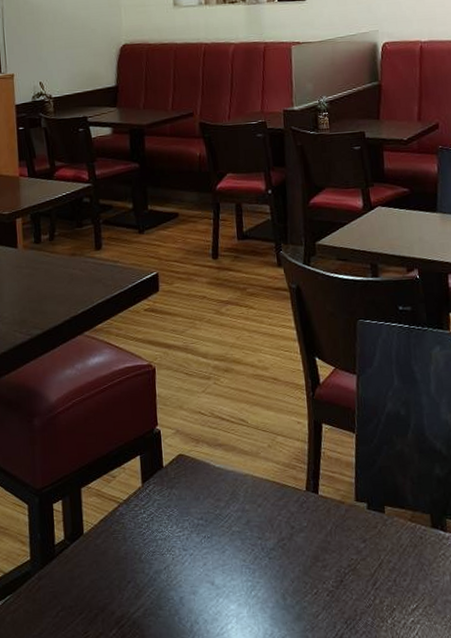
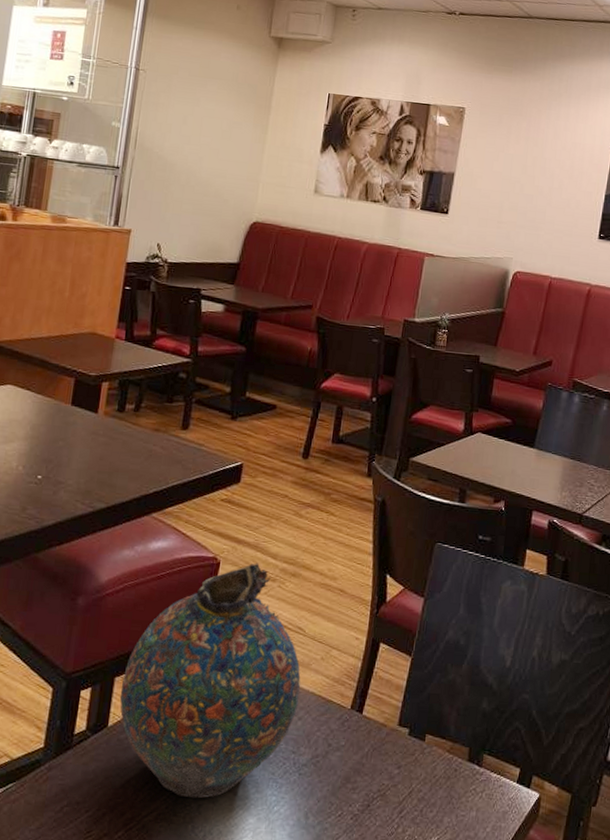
snuff bottle: none [88,364,256,592] -> present [119,563,301,799]

